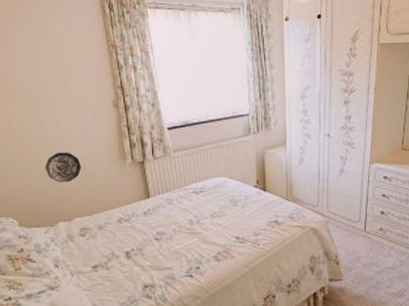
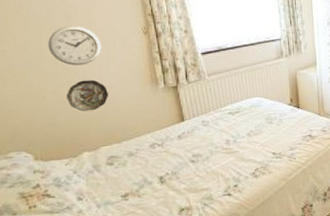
wall clock: none [30,98,76,138] -> present [48,26,102,66]

